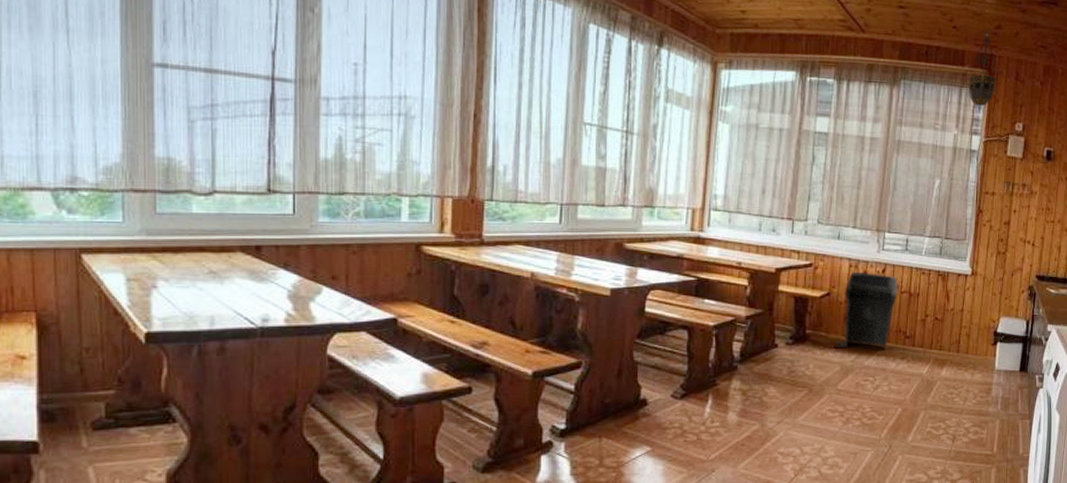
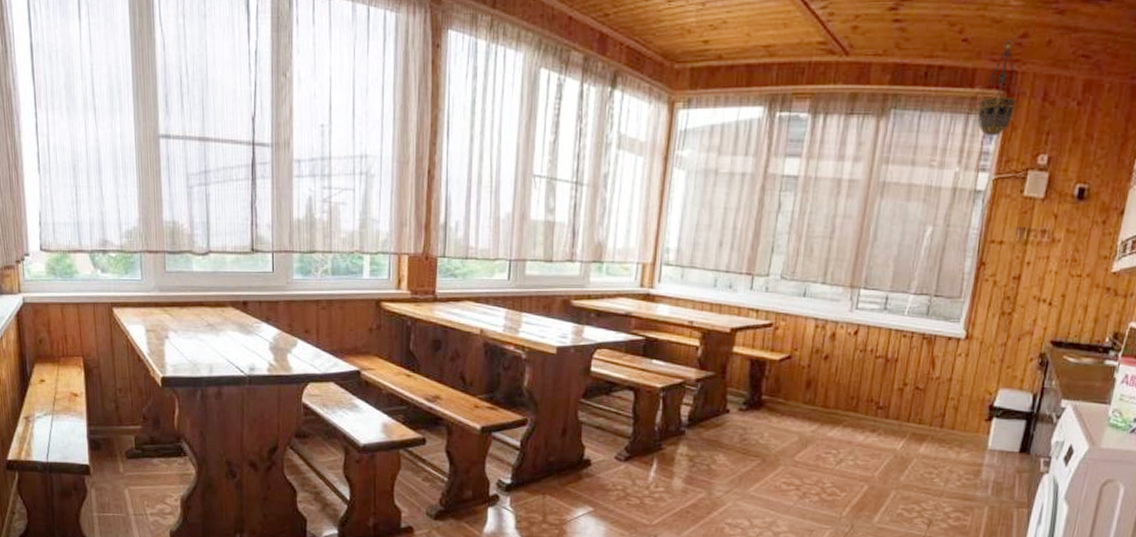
trash can: present [833,271,898,349] -> none [792,333,872,420]

